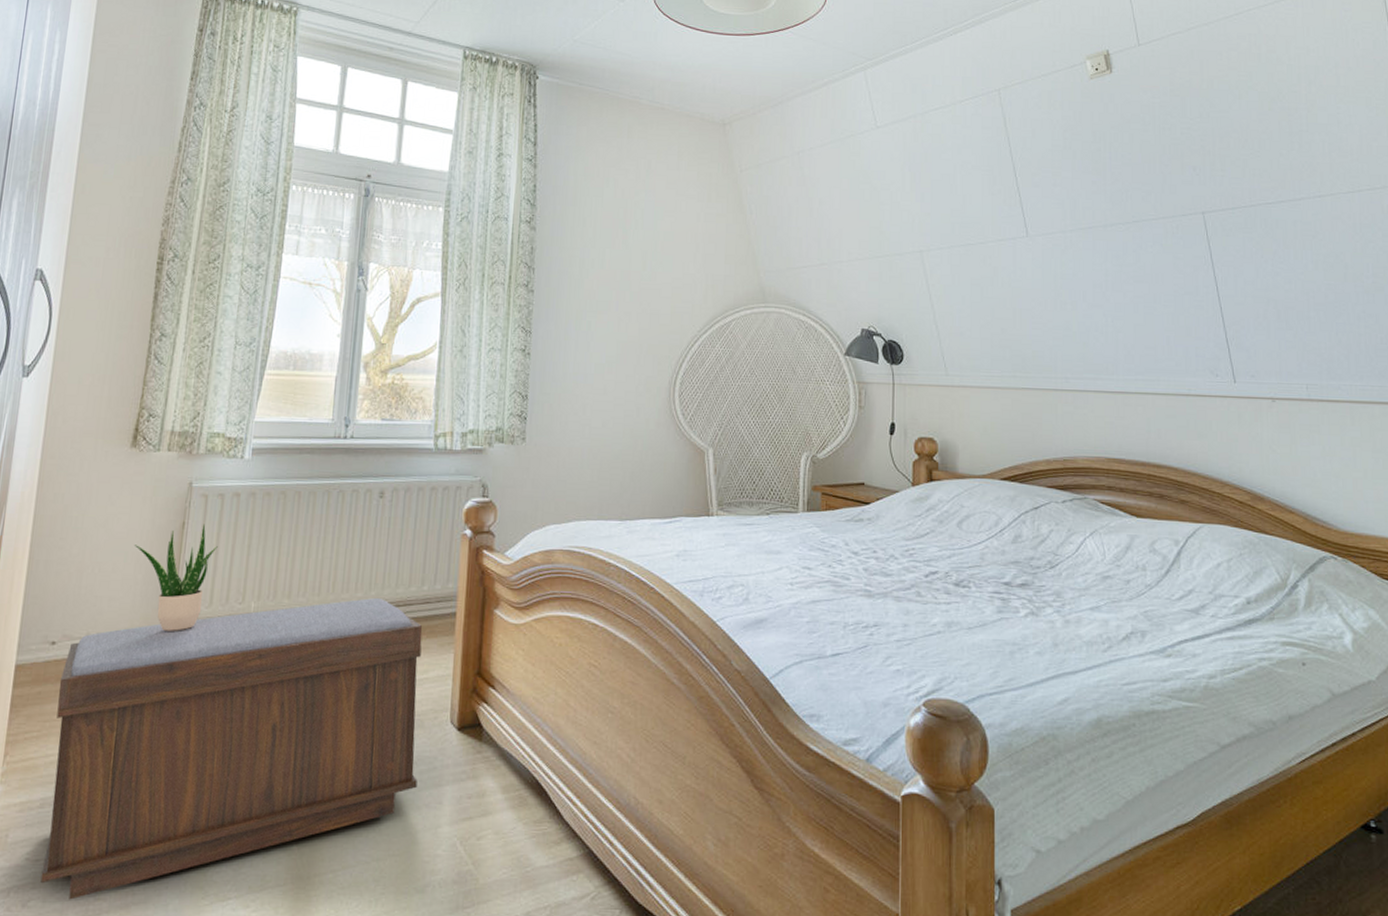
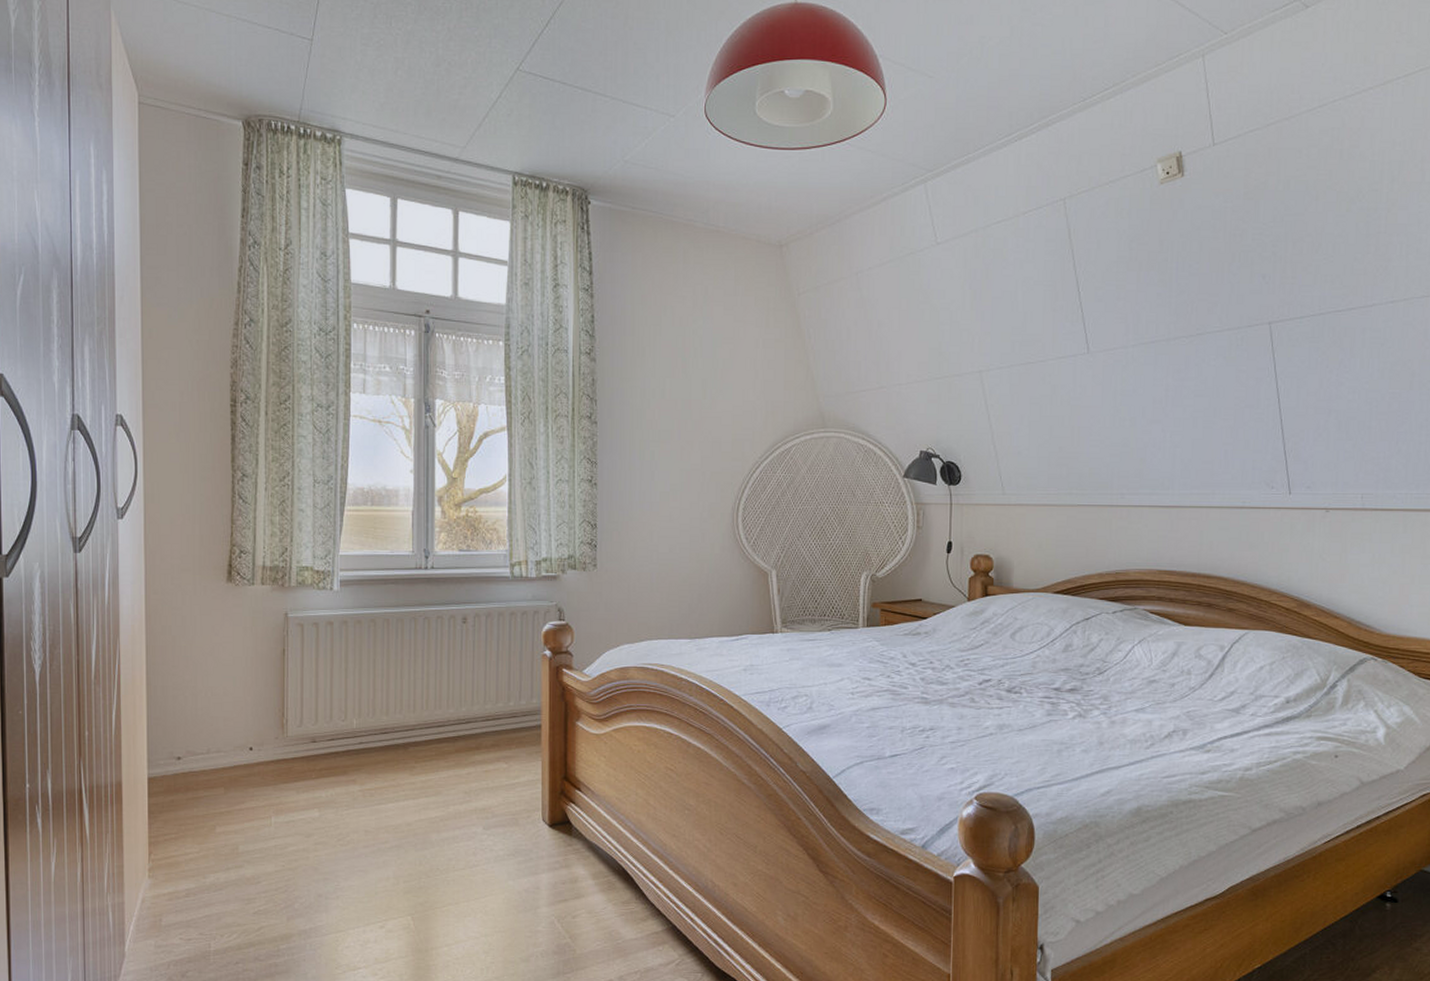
bench: present [40,598,423,900] -> none [189,714,516,971]
potted plant: present [134,523,218,631] -> none [240,650,317,746]

